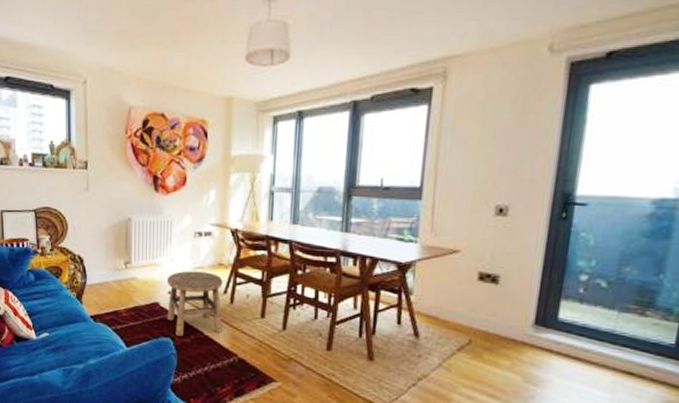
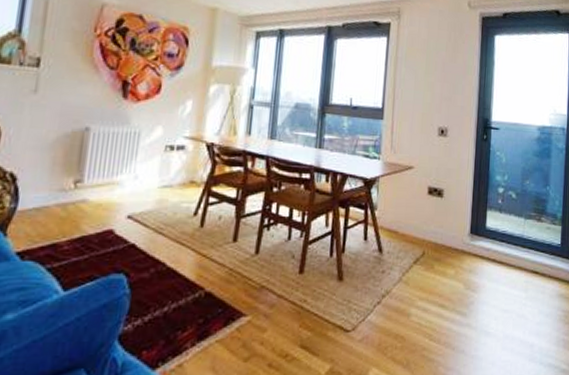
stool: present [166,271,223,336] -> none [122,190,194,270]

